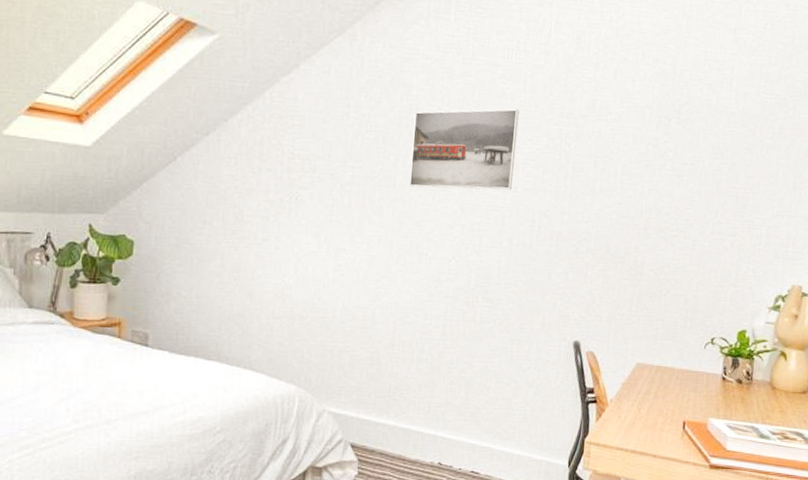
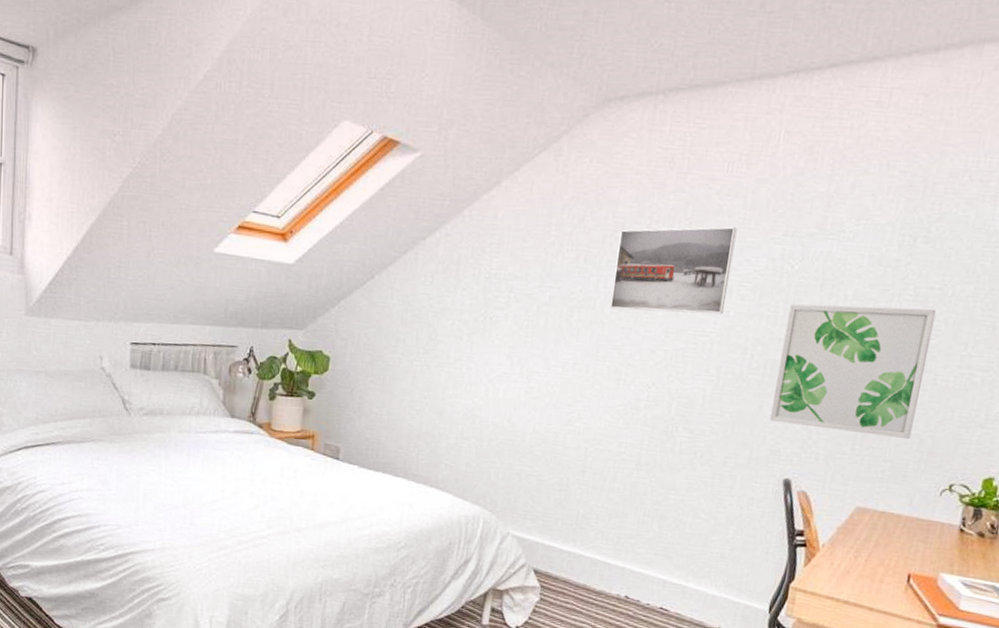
wall art: none [558,179,691,299] -> present [769,304,936,439]

